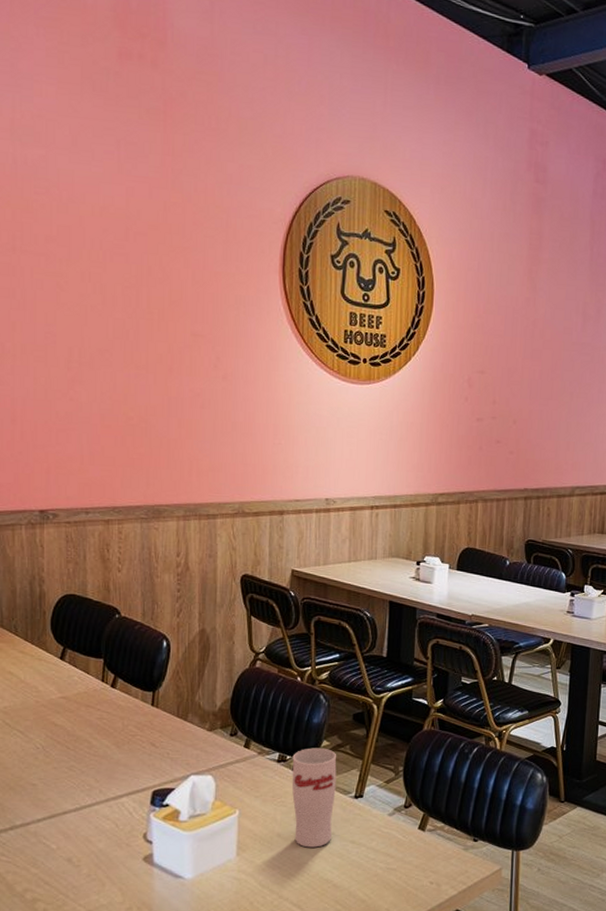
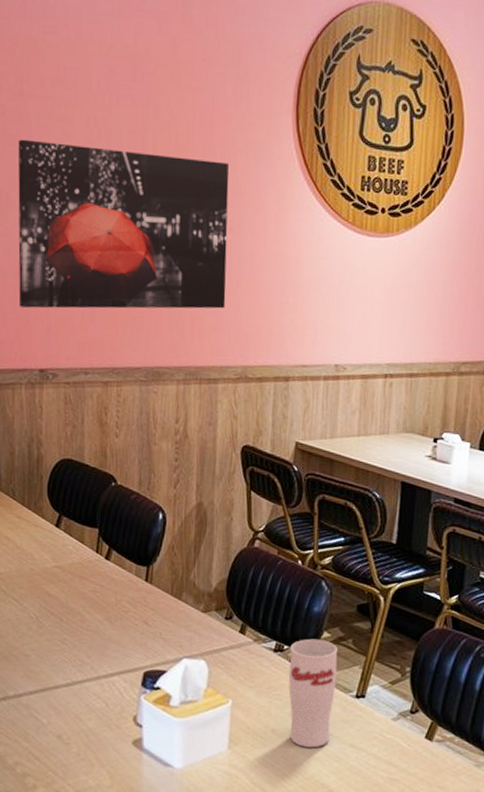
wall art: none [12,292,222,453] -> present [18,139,230,309]

